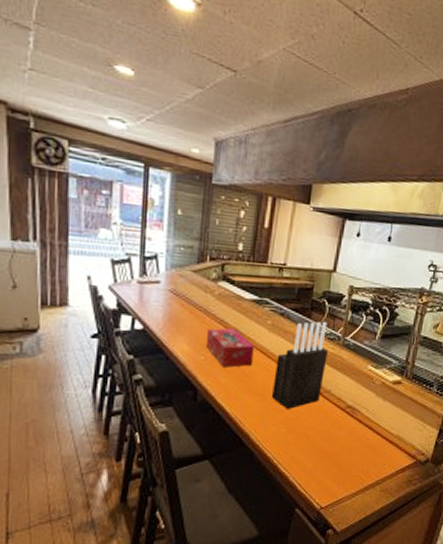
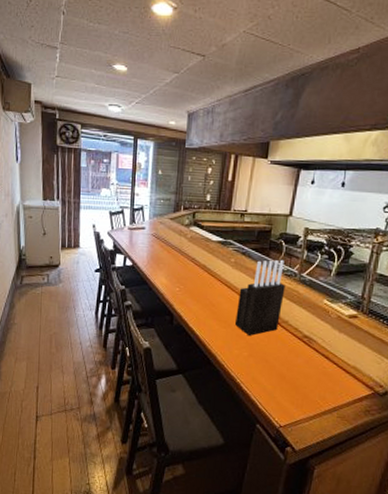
tissue box: present [205,328,255,368] -> none [180,265,220,298]

